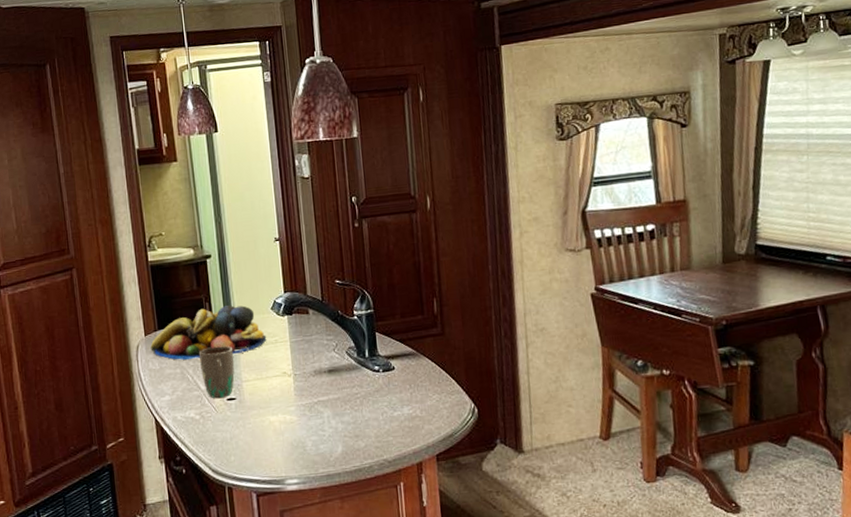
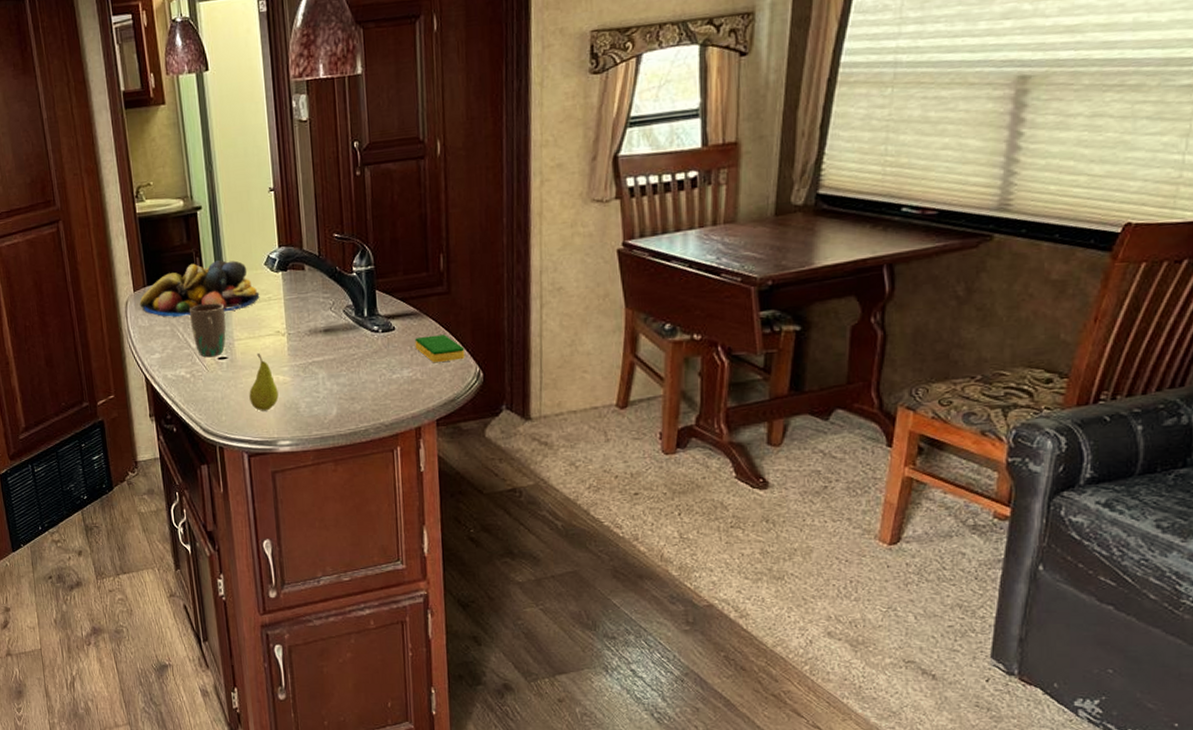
fruit: none [257,393,286,451] -> present [249,352,279,411]
dish sponge: none [413,373,461,401] -> present [414,334,465,363]

